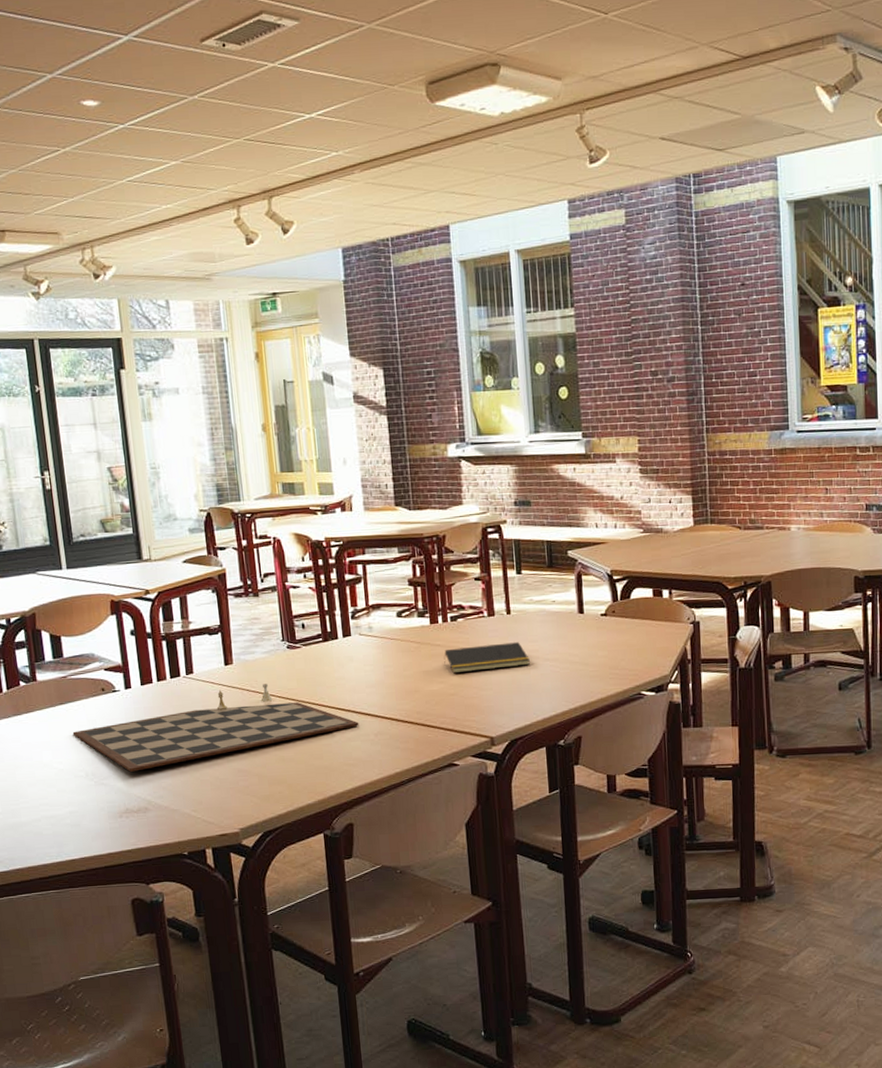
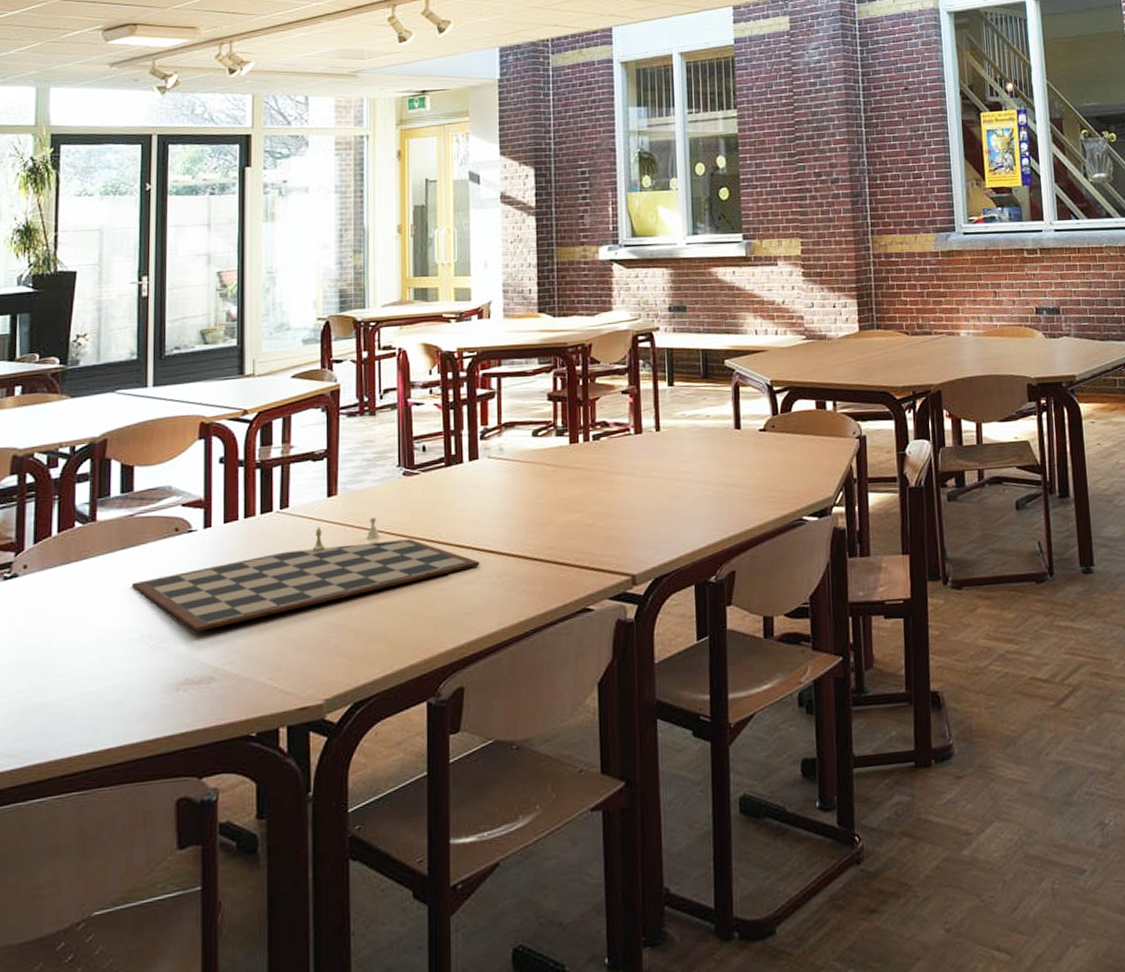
notepad: present [444,642,530,674] -> none [583,462,680,501]

